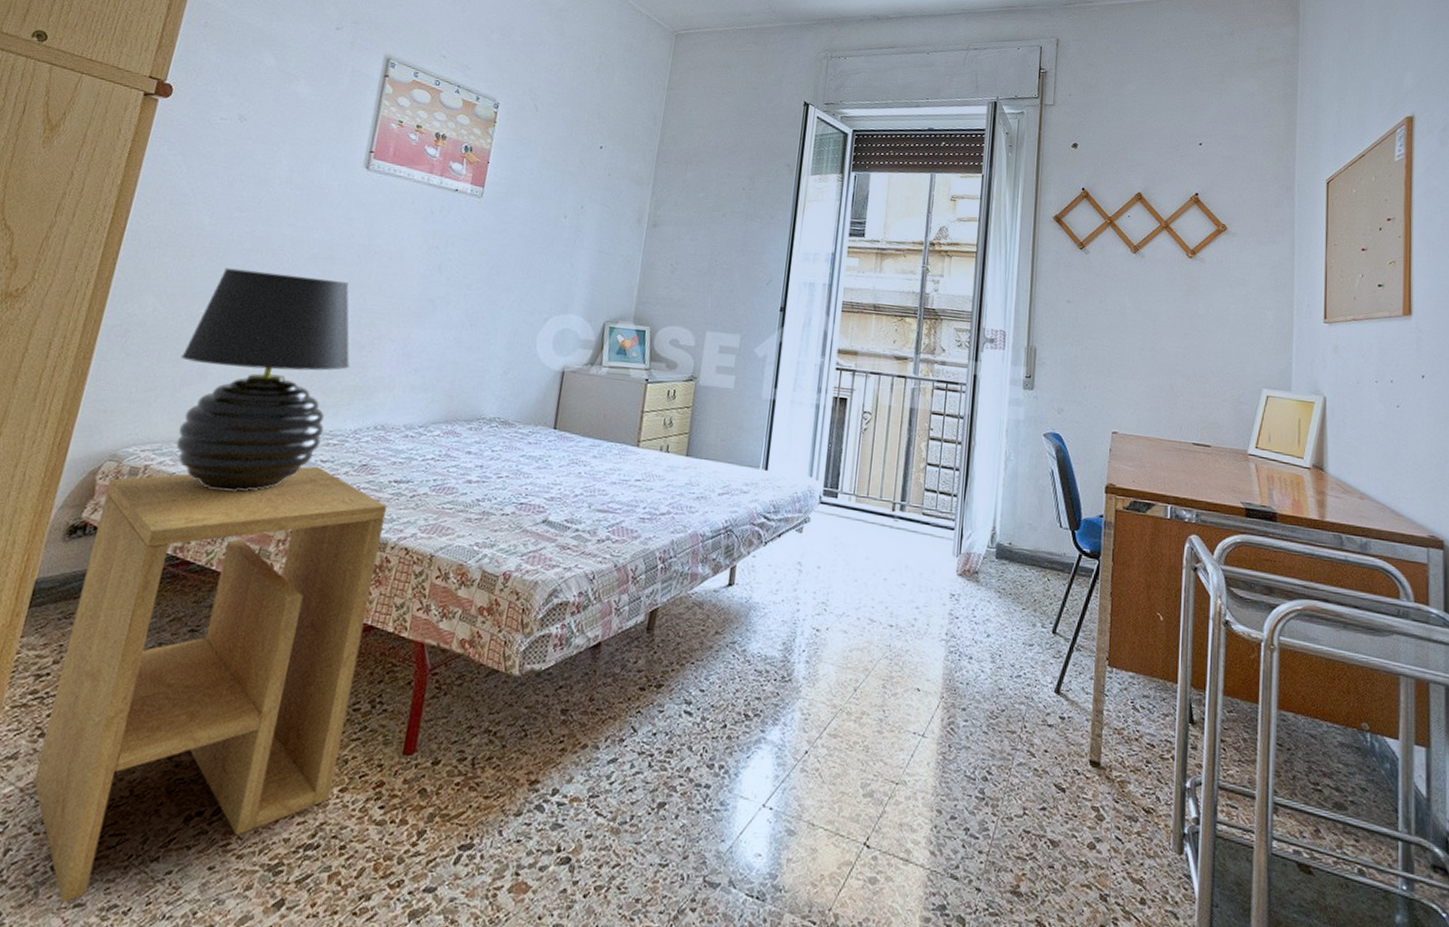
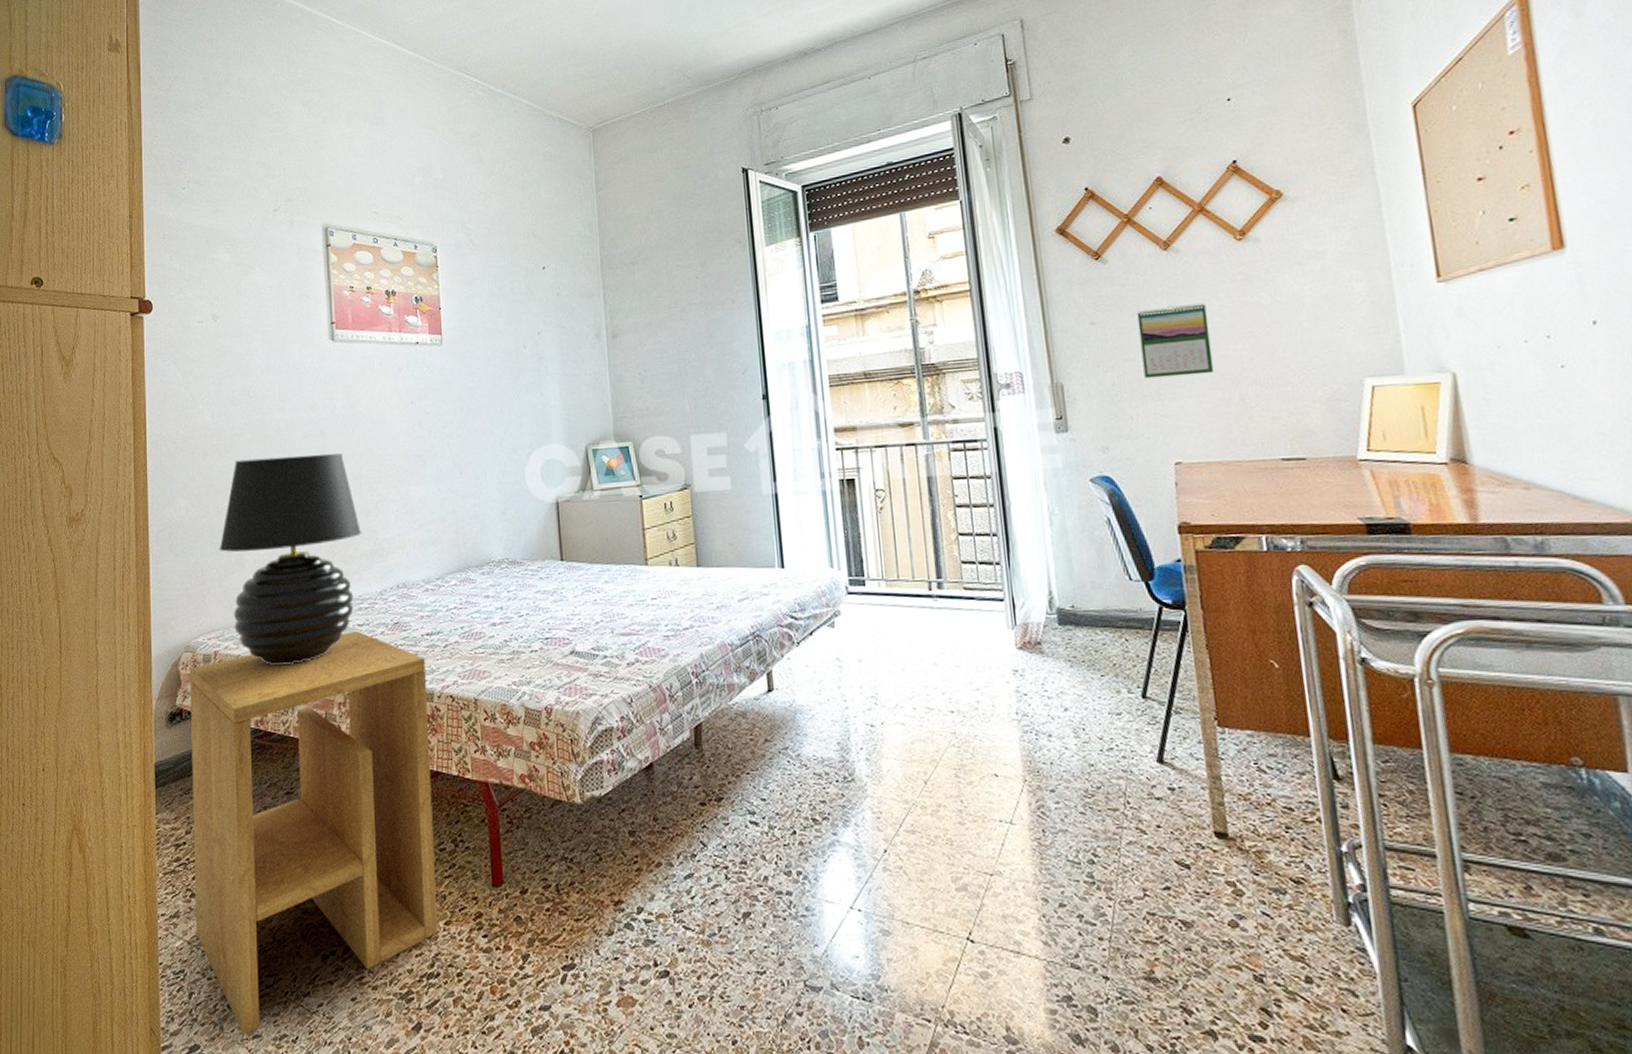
calendar: none [1101,299,1157,362] -> present [1136,302,1214,379]

